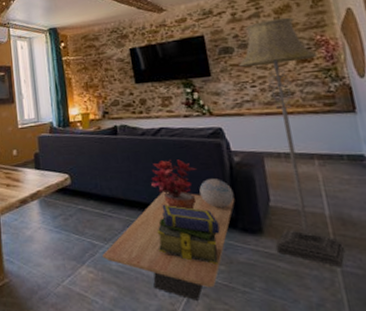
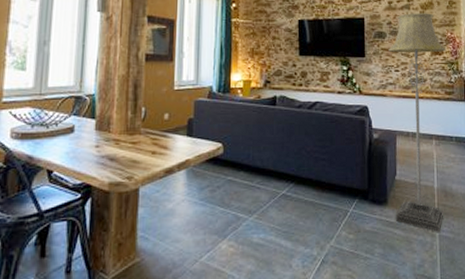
coffee table: present [102,191,235,301] -> none [245,163,369,269]
potted plant: present [151,159,196,210] -> none [301,134,342,182]
stack of books: present [156,204,220,266] -> none [298,176,354,235]
decorative sphere: present [199,179,235,208] -> none [342,153,369,180]

